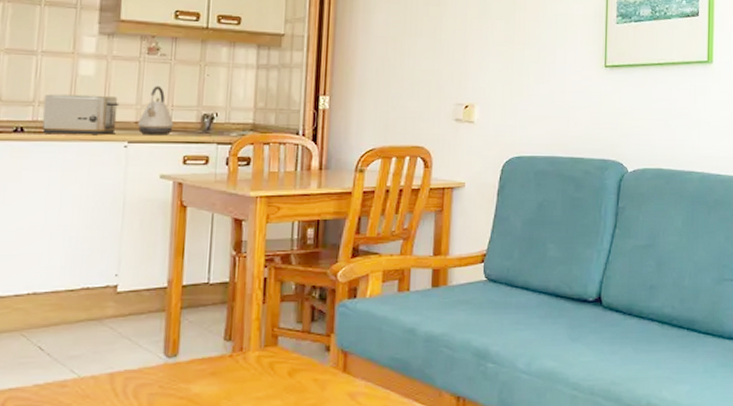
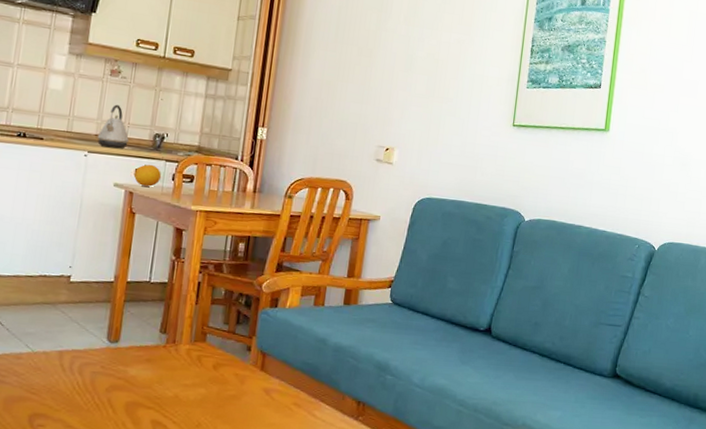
toaster: present [42,94,120,136] -> none [14,102,83,144]
fruit: none [183,149,213,176] -> present [134,163,161,187]

